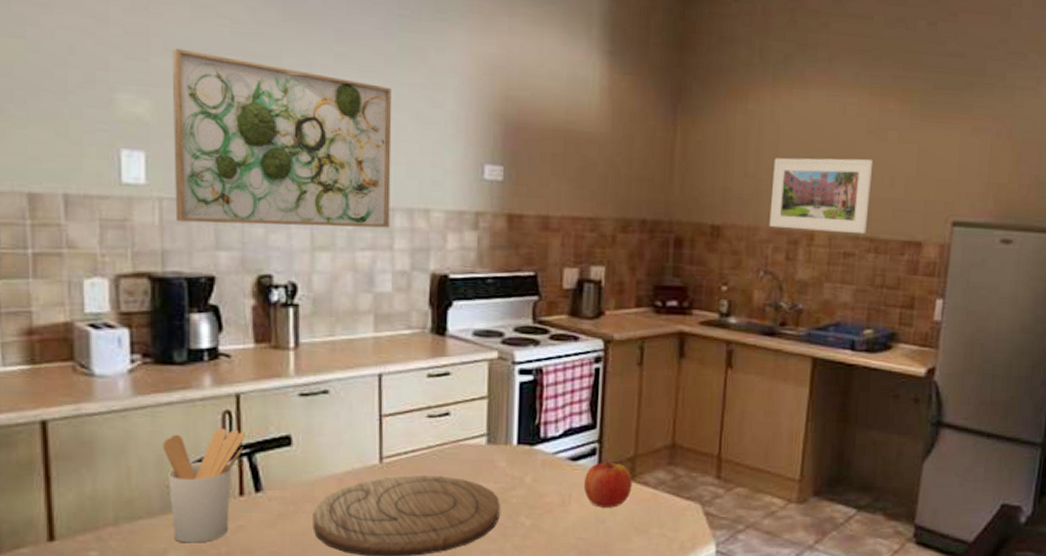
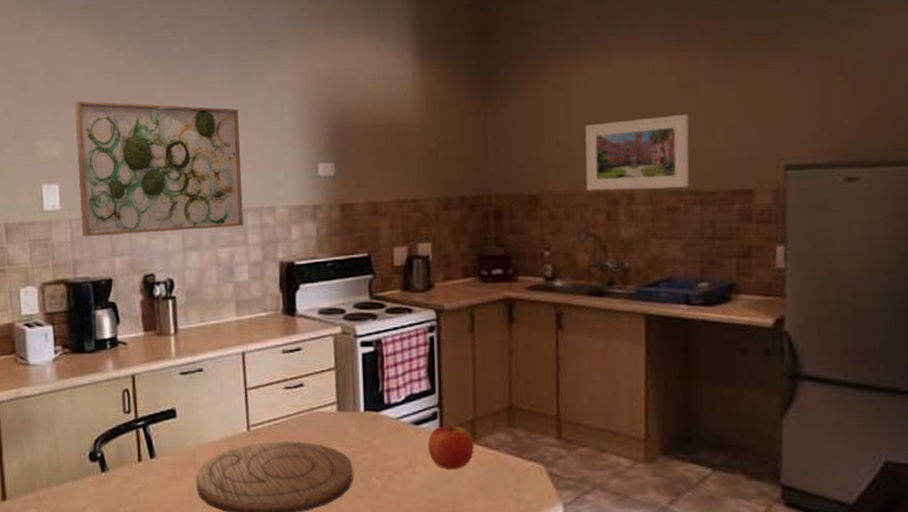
utensil holder: present [162,427,245,543] -> none [79,404,140,503]

